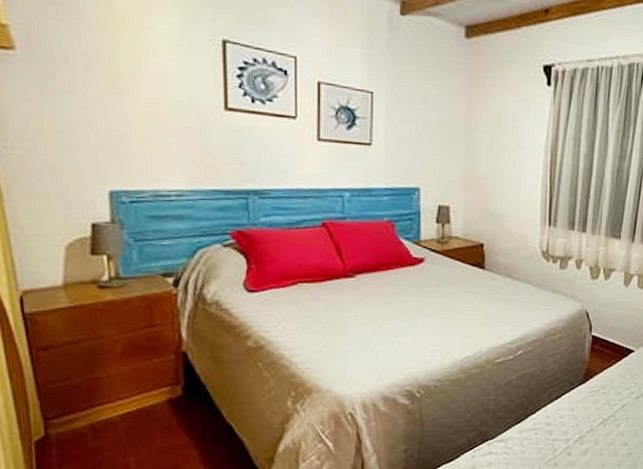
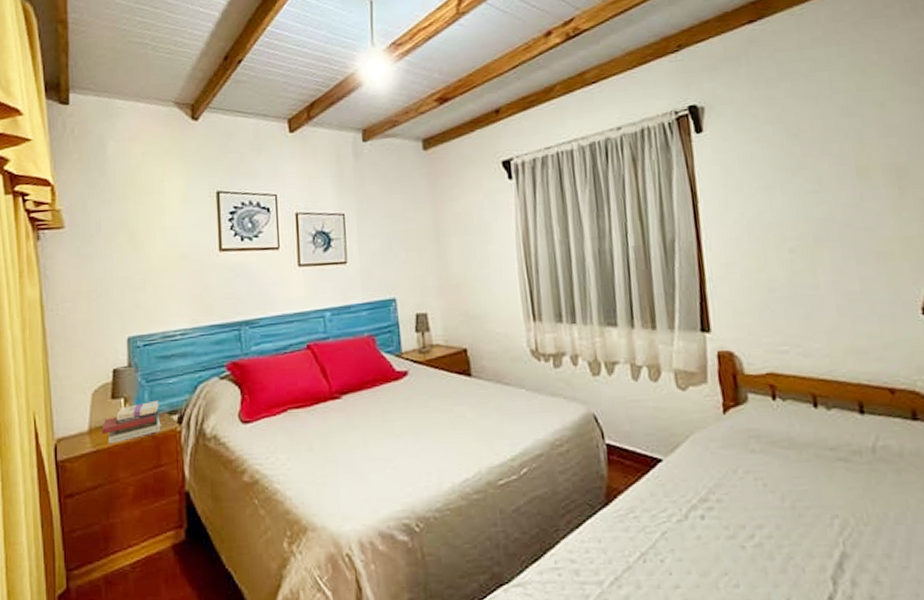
books: none [79,260,154,301] -> present [101,399,161,444]

